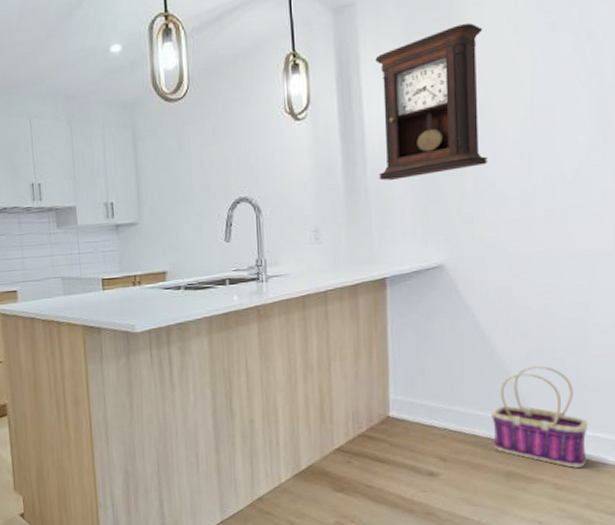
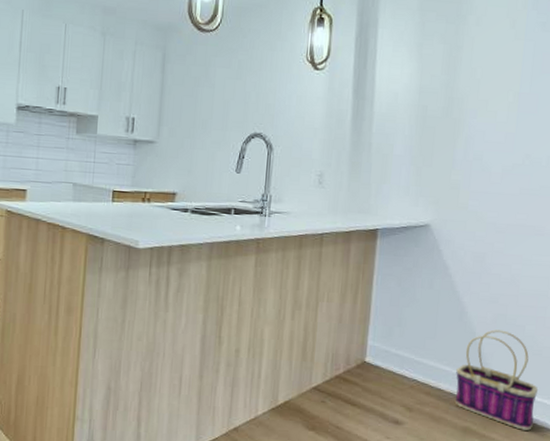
pendulum clock: present [375,23,487,181] -> none [382,10,486,140]

